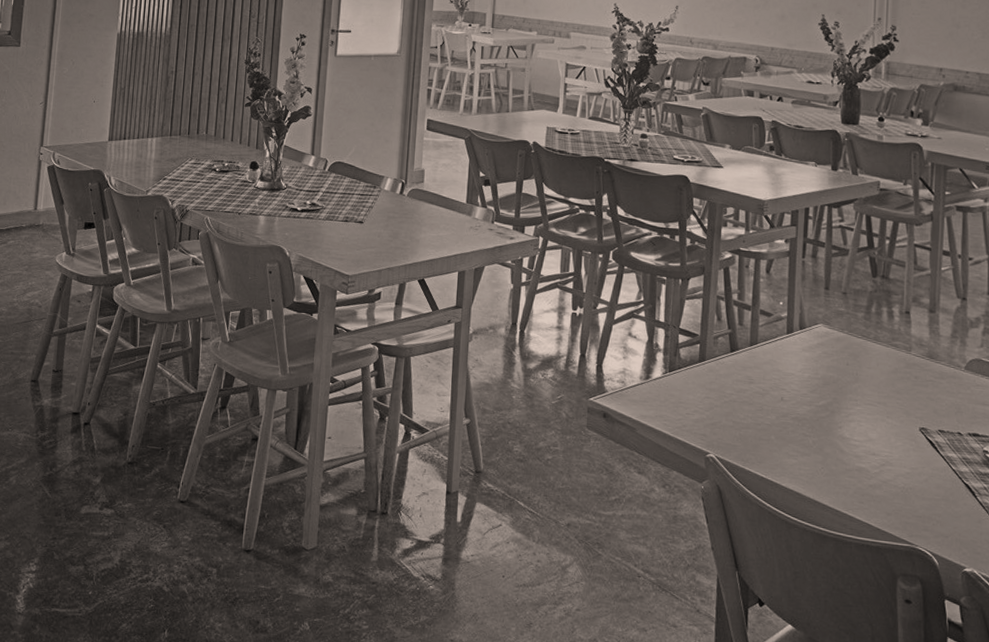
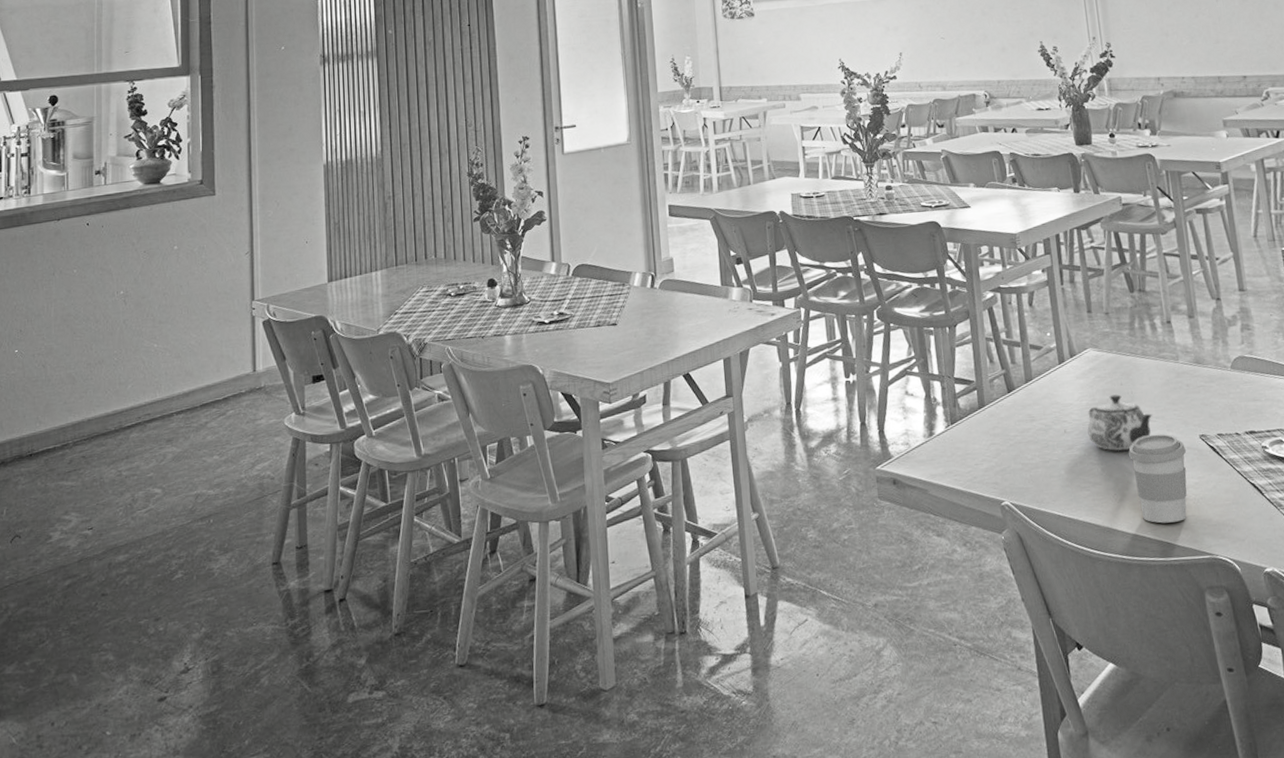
teapot: none [805,373,875,428] -> present [1087,394,1153,452]
coffee cup: none [843,418,904,506] -> present [1129,434,1187,524]

